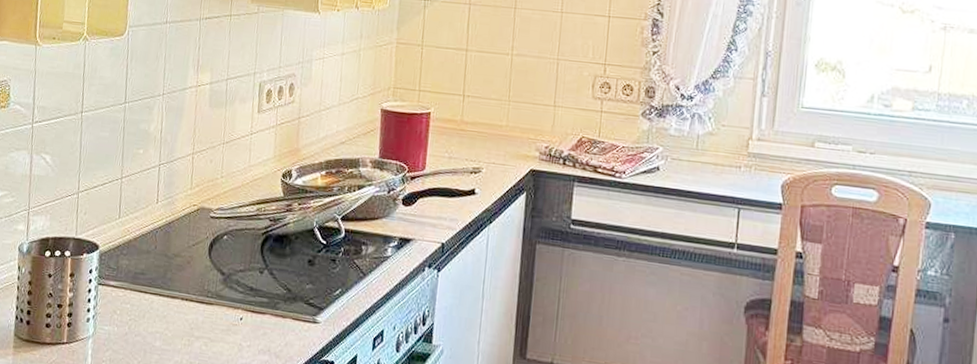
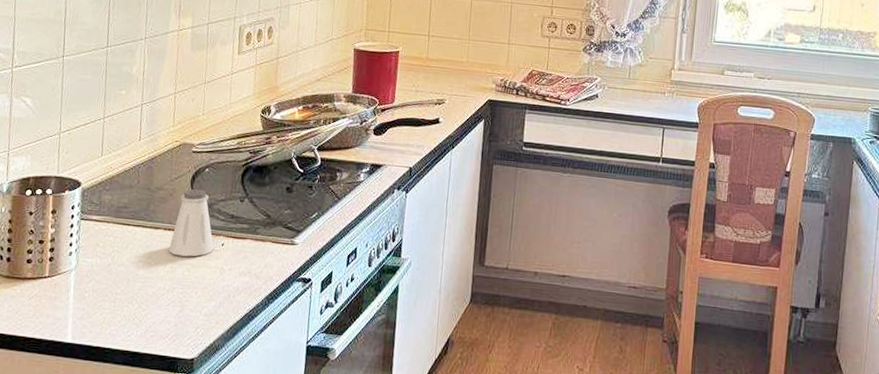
saltshaker: none [185,257,232,330] -> present [168,189,214,257]

